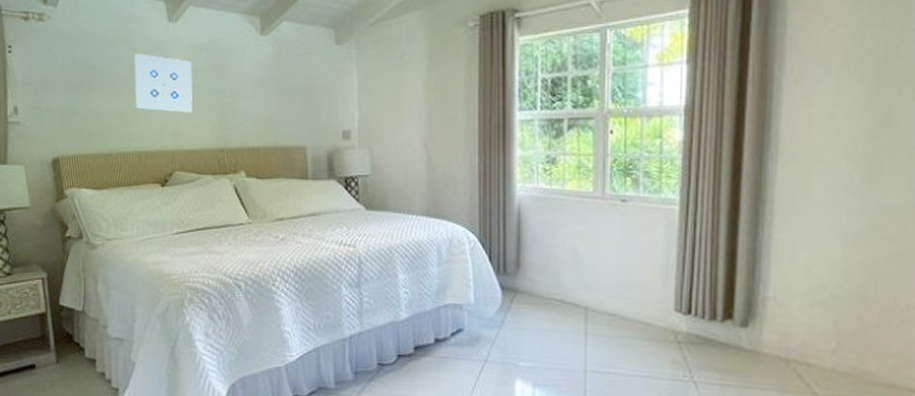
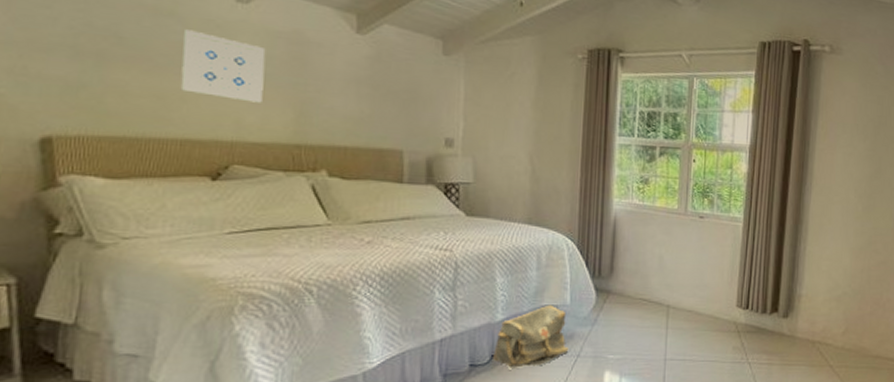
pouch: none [399,303,476,371] -> present [493,305,569,370]

